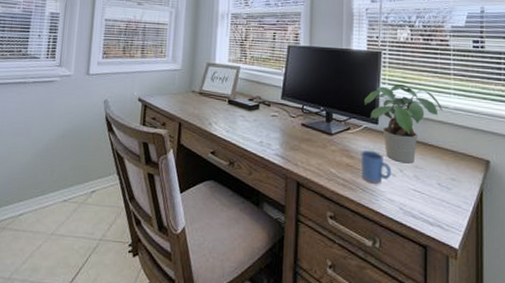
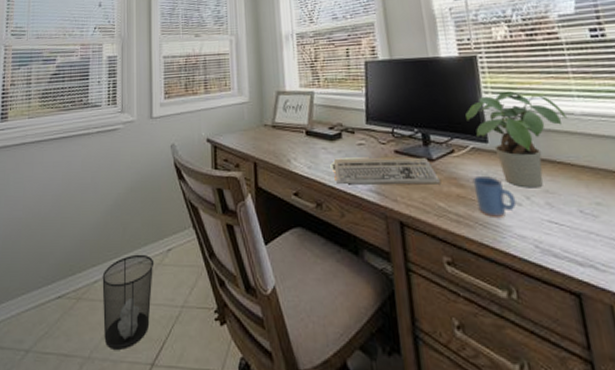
waste bin: none [25,193,78,273] -> present [102,254,154,350]
computer keyboard: none [247,125,336,154] -> present [332,157,441,185]

